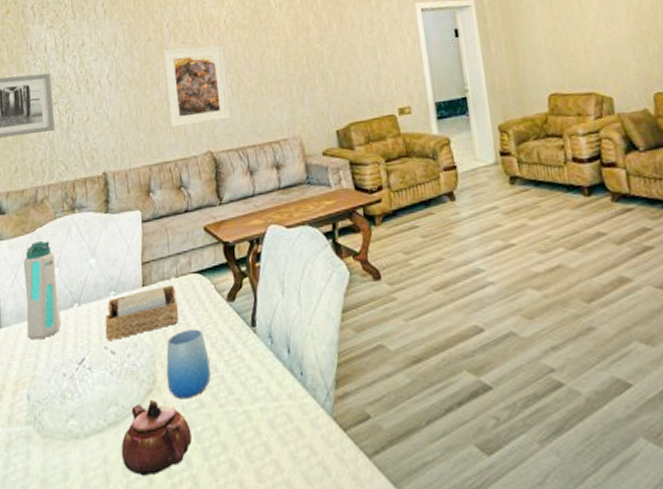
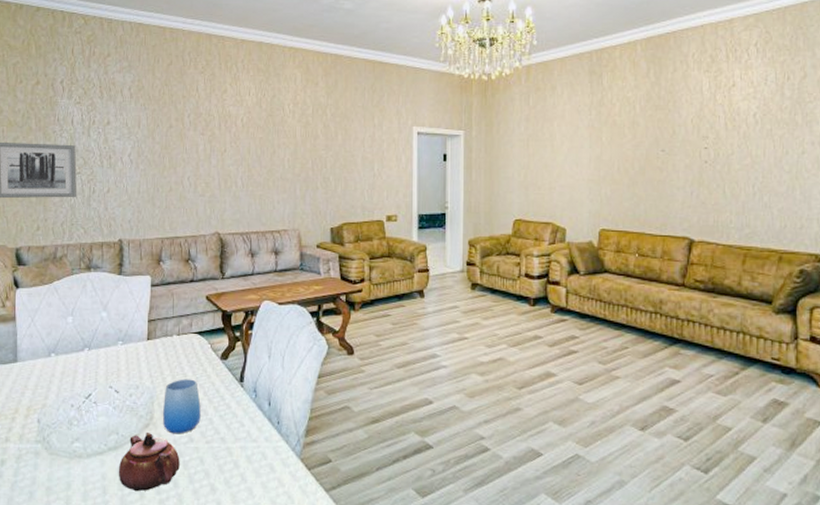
water bottle: present [23,241,62,340] -> none [40,293,73,375]
napkin holder: present [105,284,178,340] -> none [111,341,177,381]
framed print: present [162,45,230,127] -> none [182,138,239,208]

